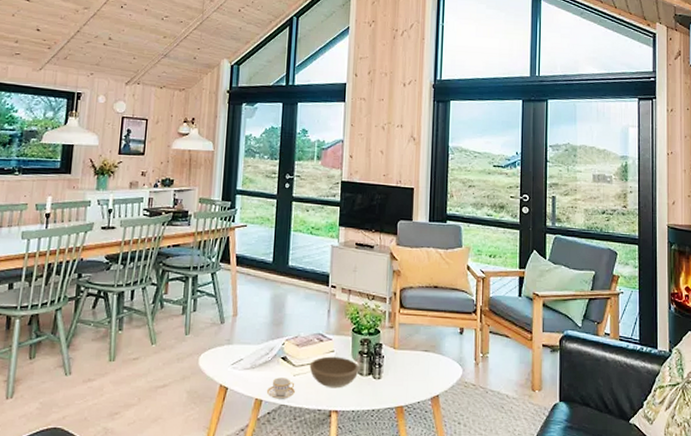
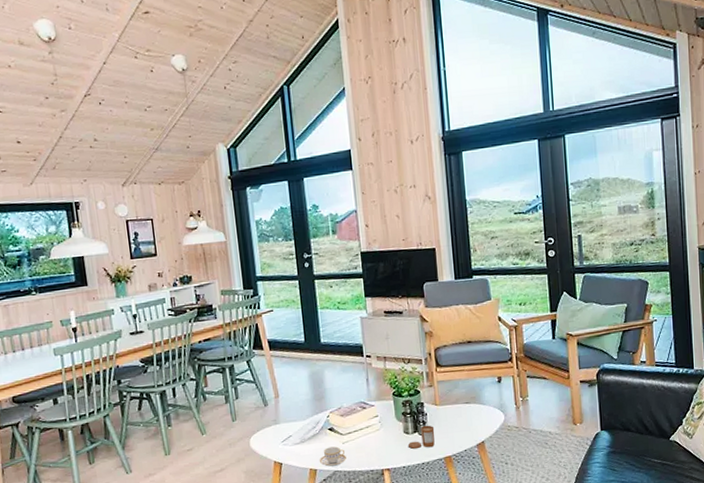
bowl: present [309,356,359,389] -> none [356,420,405,450]
candle: none [361,368,390,394] -> present [409,425,435,449]

